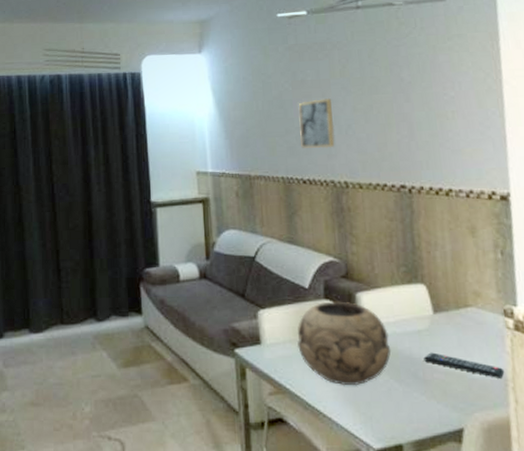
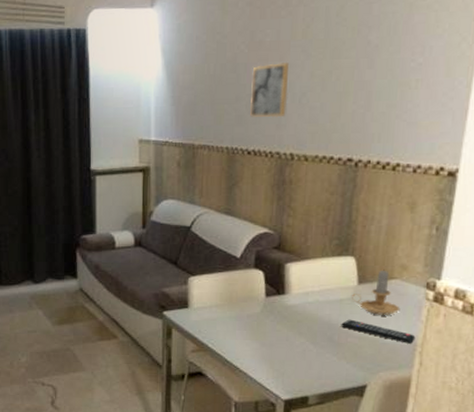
decorative bowl: present [297,301,392,386] -> none [222,270,312,347]
candle: none [429,297,482,347] -> present [352,269,400,315]

